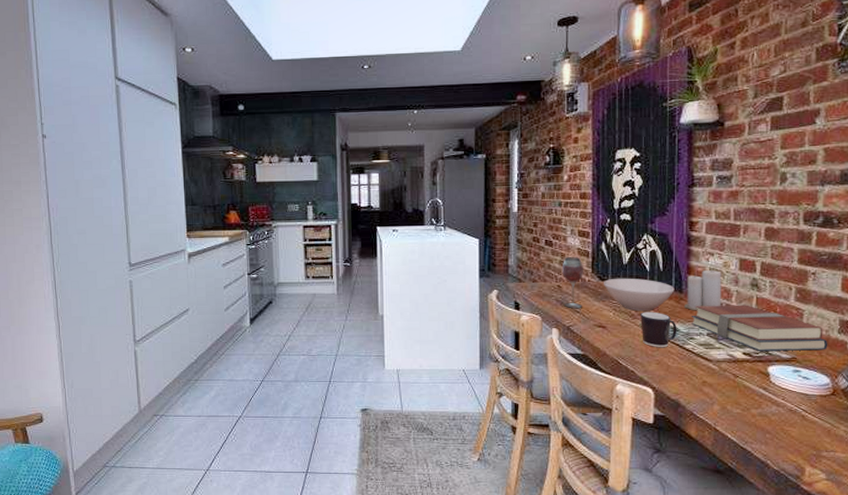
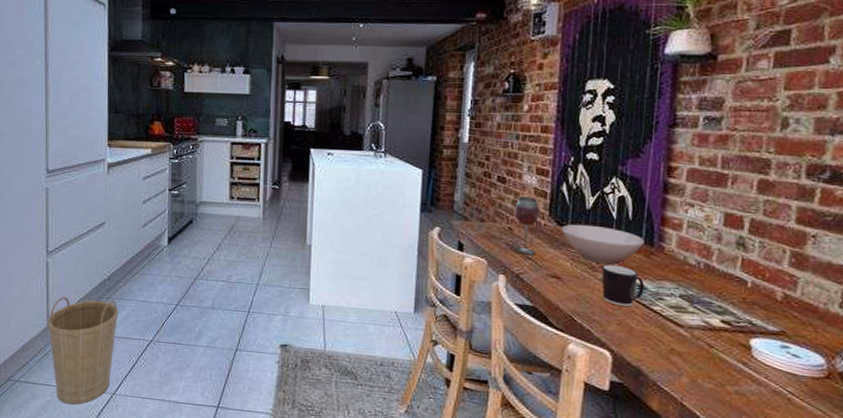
basket: none [139,382,208,484] -> present [47,296,119,405]
candle: present [683,268,722,311] -> none [653,221,702,269]
books: present [691,305,828,351] -> none [661,262,826,326]

